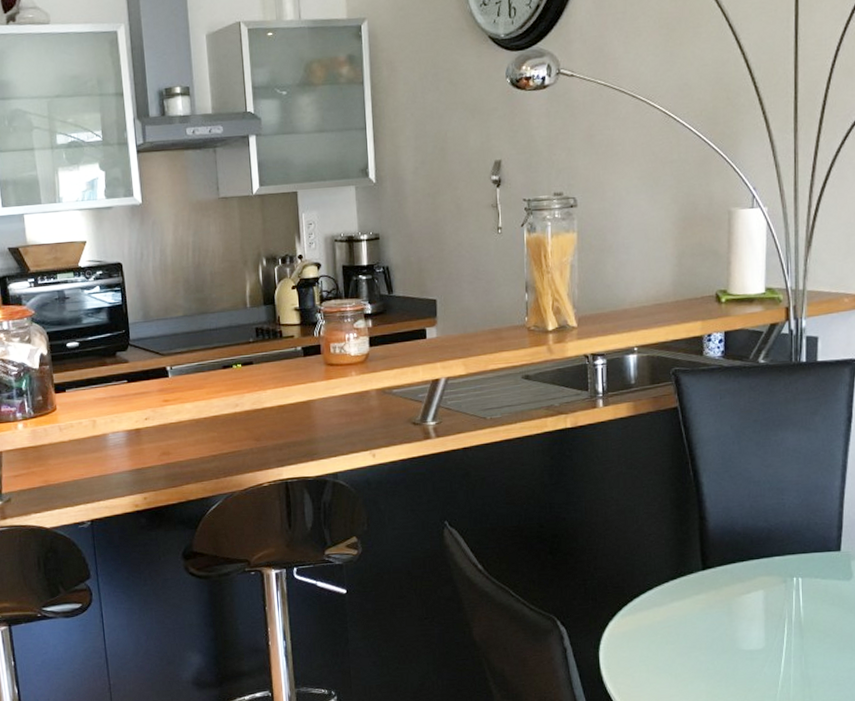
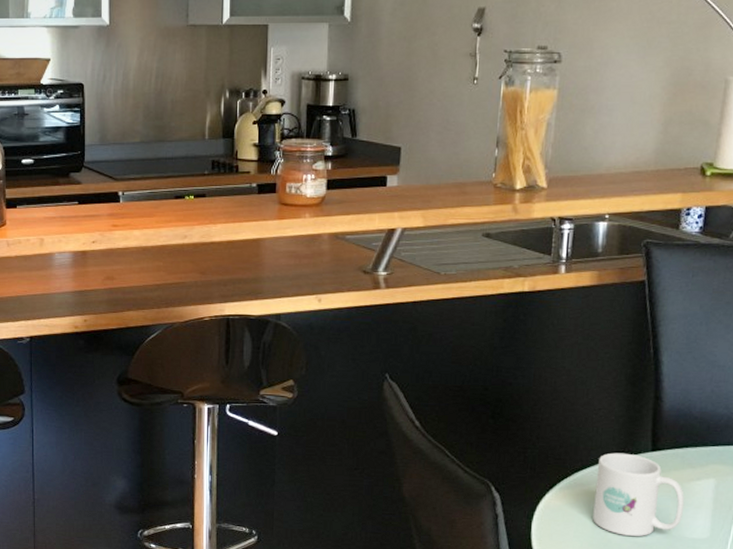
mug: none [654,574,739,655] -> present [593,452,685,537]

